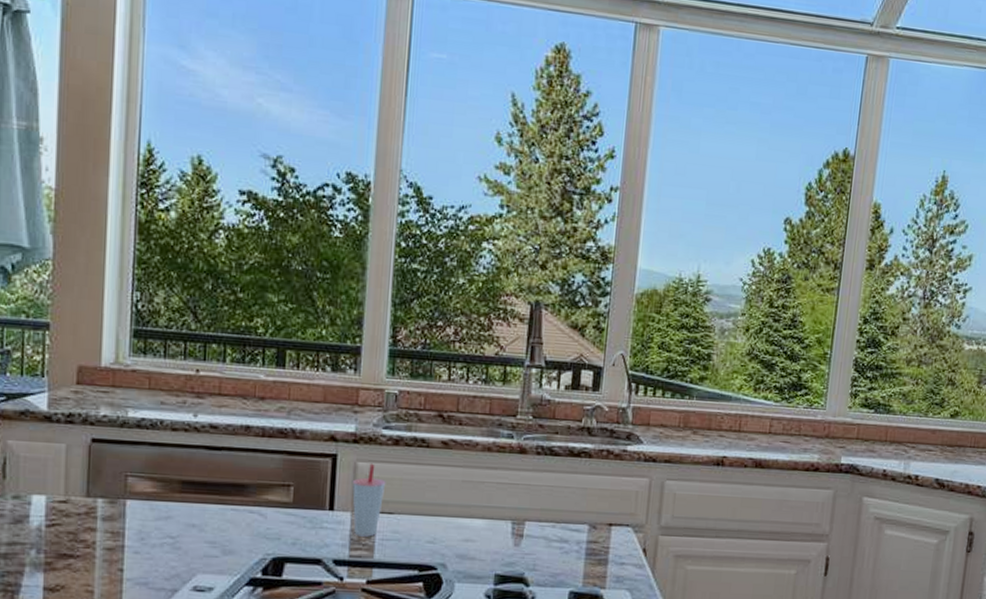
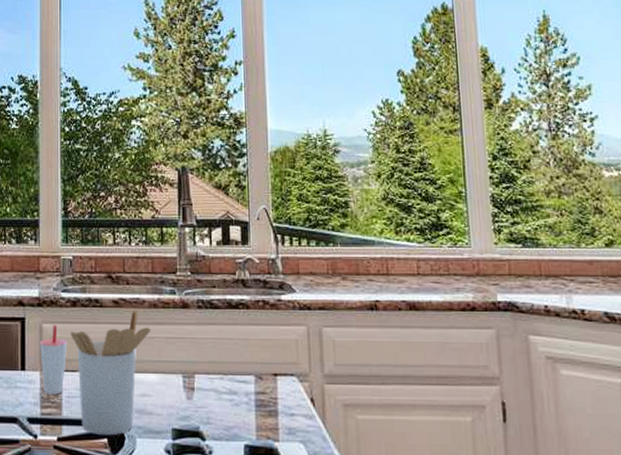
utensil holder: none [390,451,483,580] -> present [70,308,151,436]

